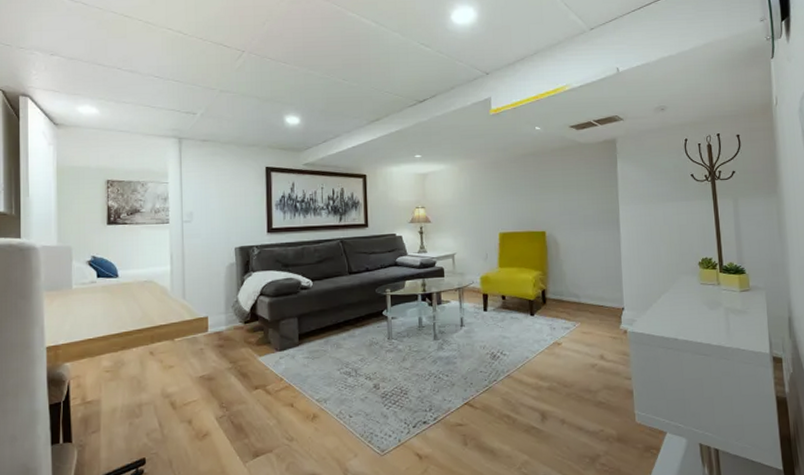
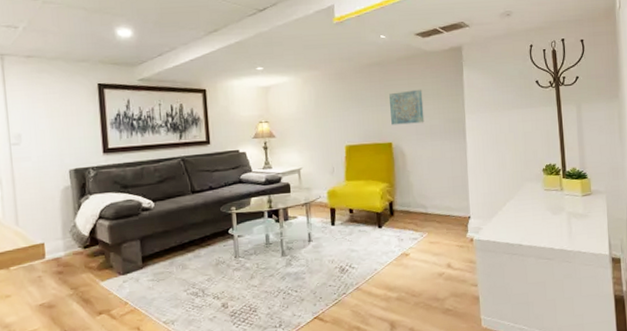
wall art: none [543,180,578,214] -> present [389,89,425,125]

